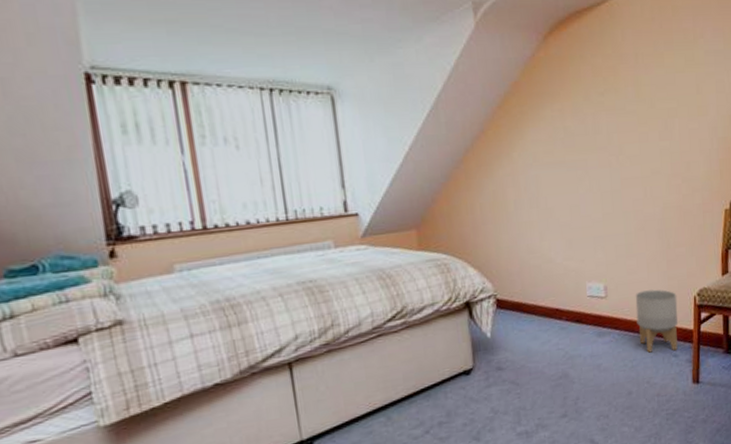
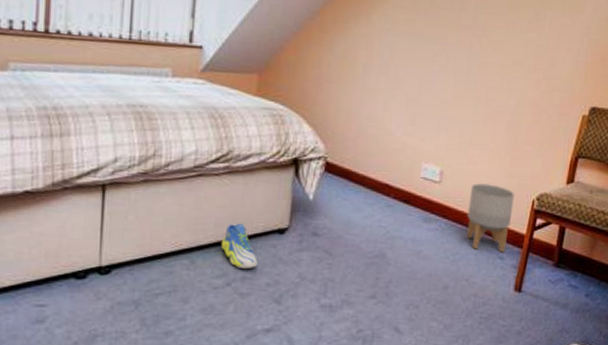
sneaker: none [412,372,451,415] -> present [221,223,258,270]

